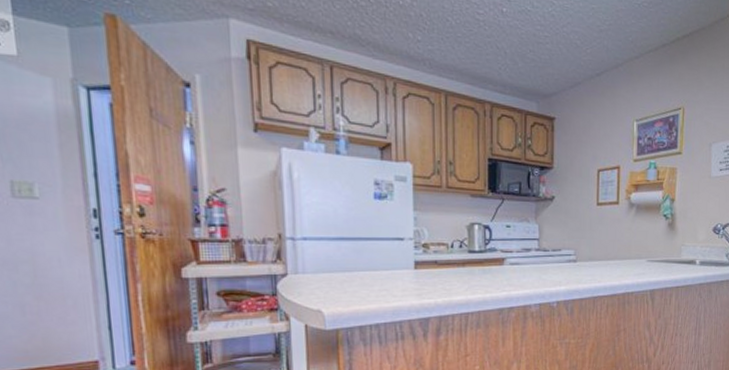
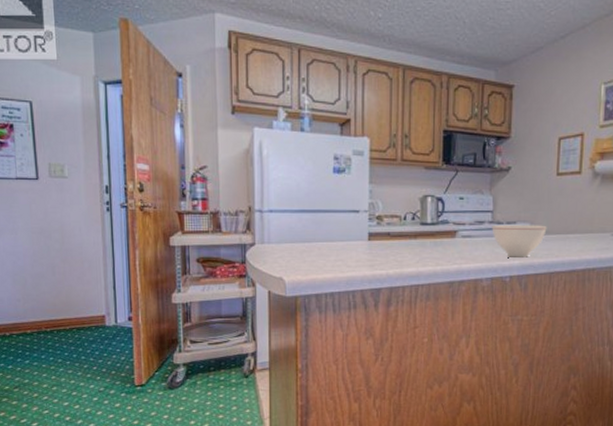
bowl: none [538,252,590,285] -> present [492,224,547,259]

